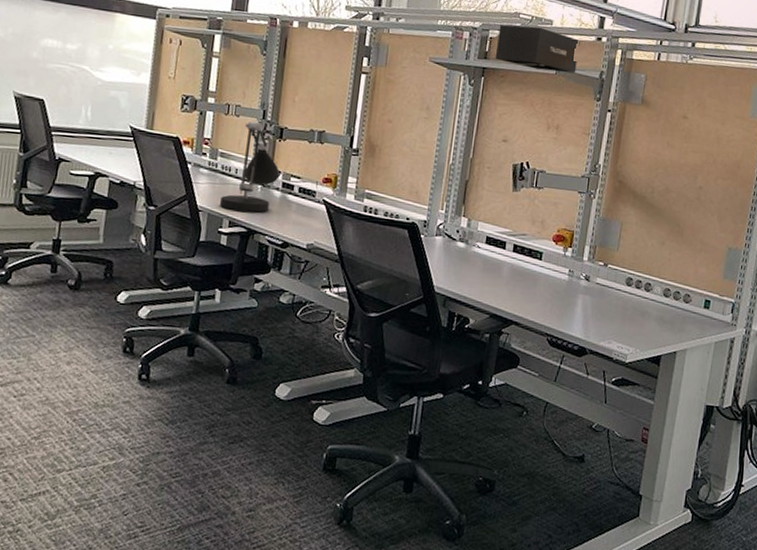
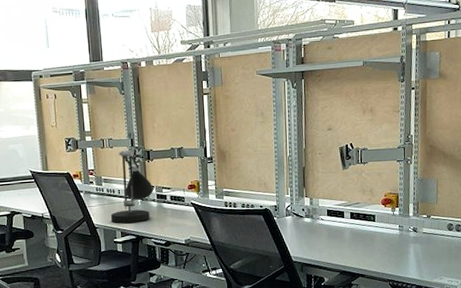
box: present [495,24,580,74] -> none [310,28,380,65]

